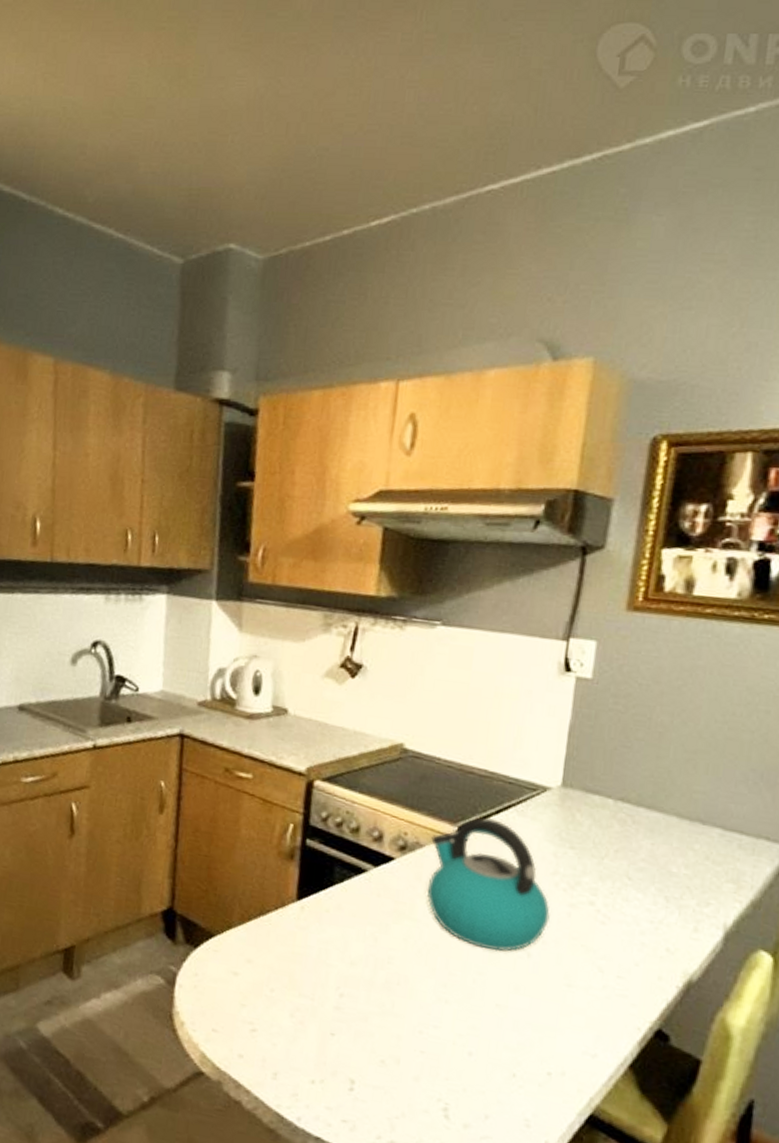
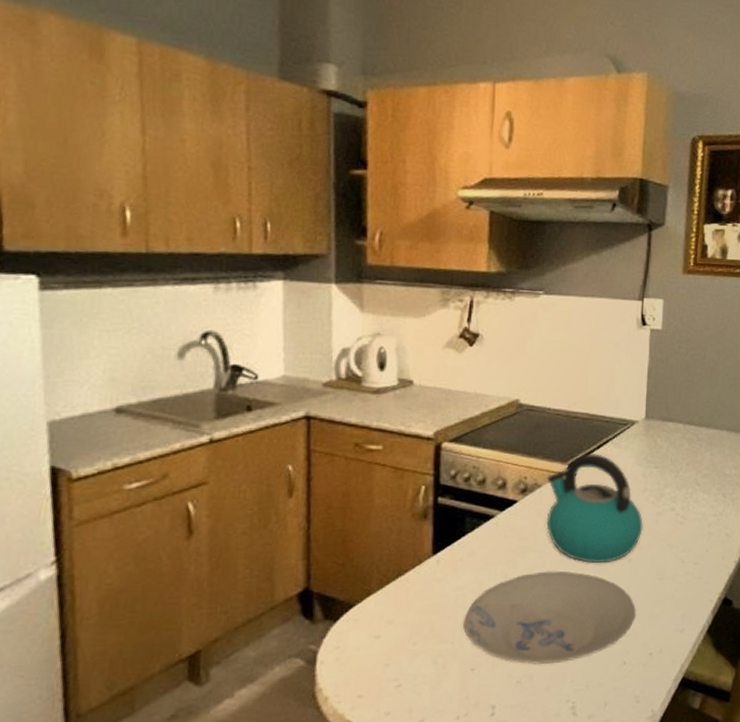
bowl: none [325,942,534,1055] -> present [463,570,637,665]

